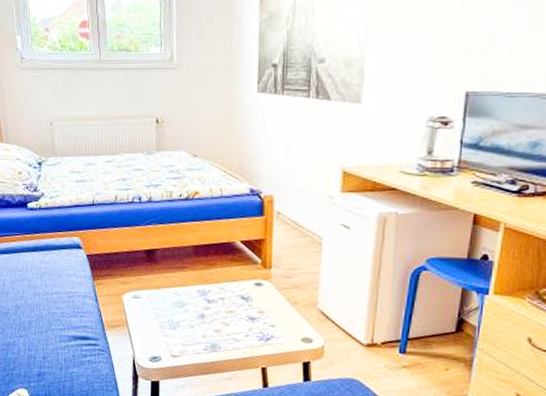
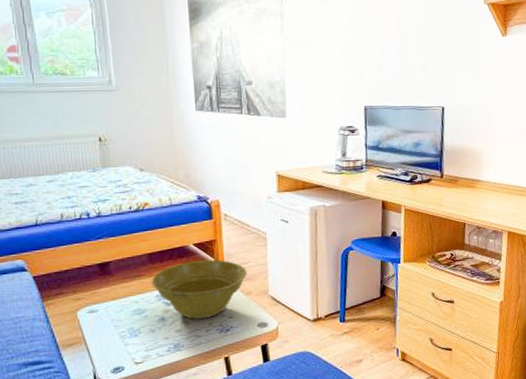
planter bowl: none [194,259,296,323] -> present [151,259,247,319]

